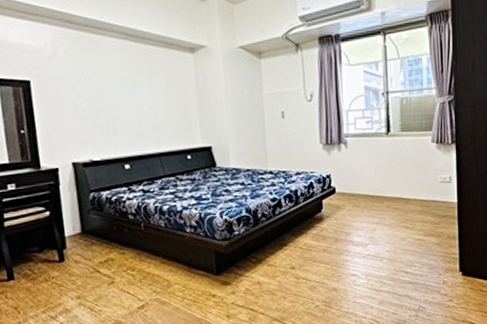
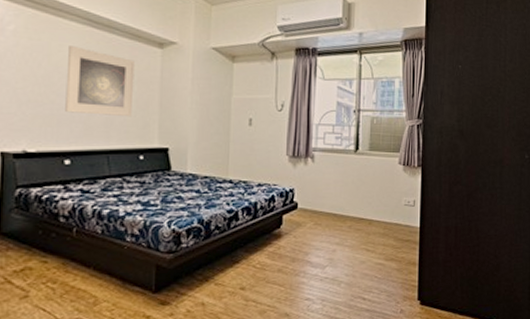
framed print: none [112,60,175,123] -> present [65,46,135,117]

